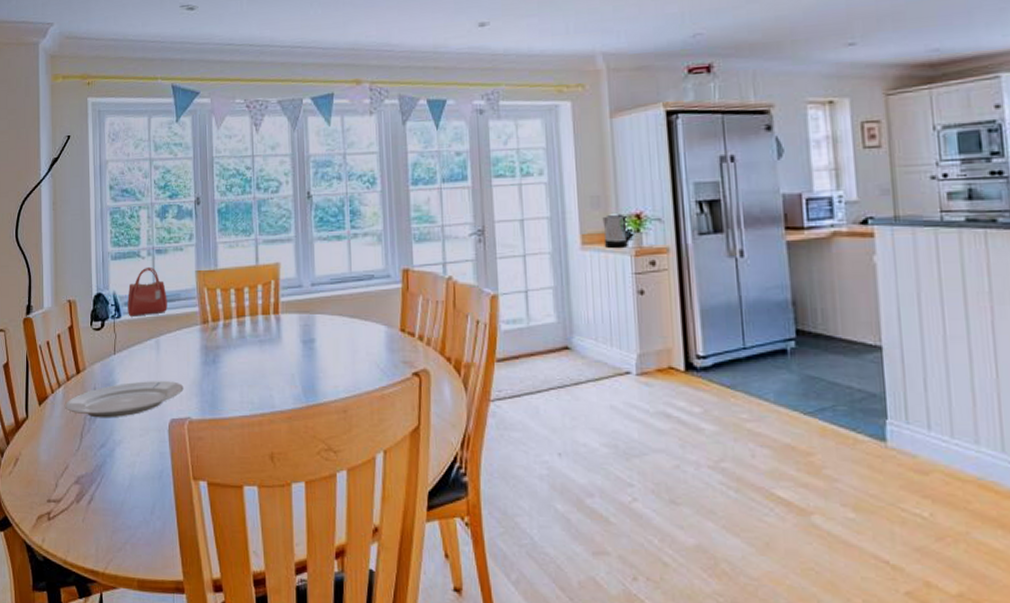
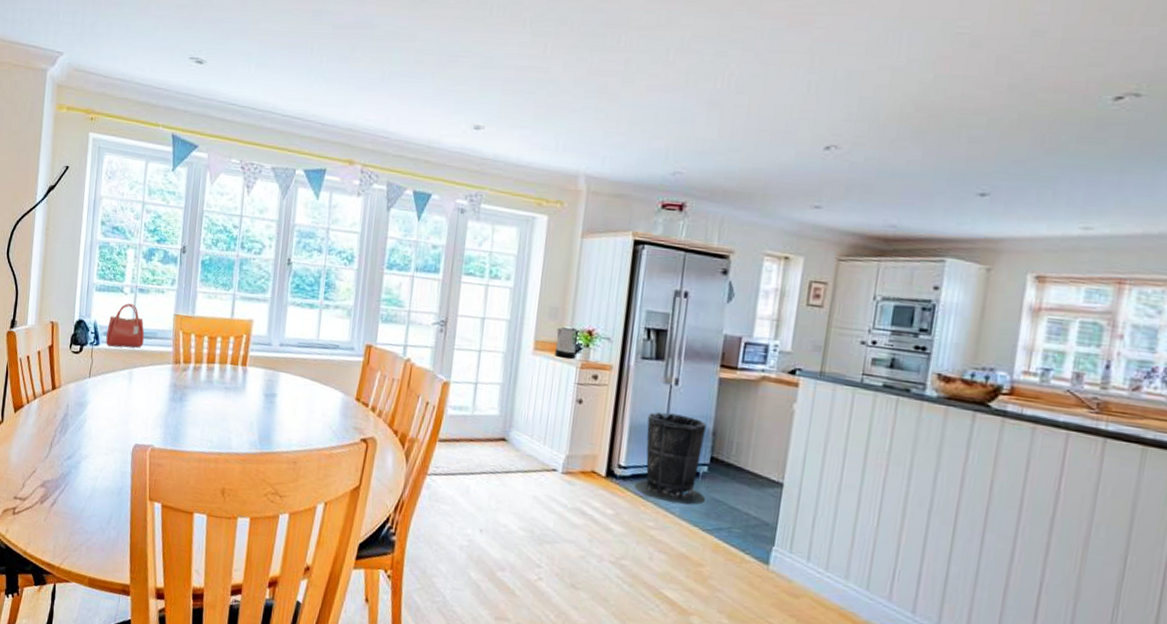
plate: present [64,381,184,418] -> none [37,405,150,435]
trash can: none [719,288,801,389] -> present [634,412,707,506]

